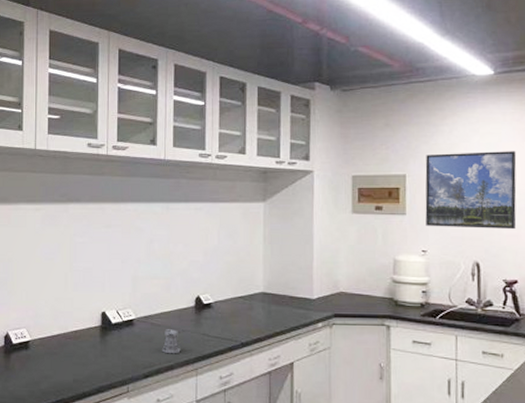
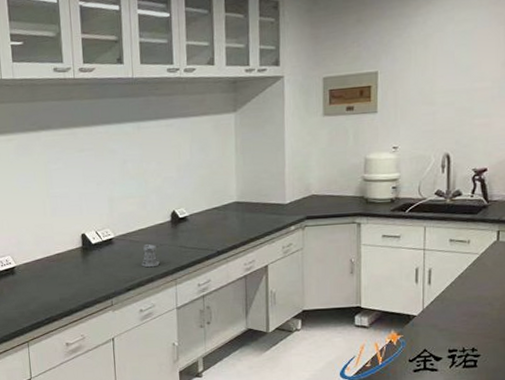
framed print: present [425,151,517,230] -> none [397,37,492,123]

